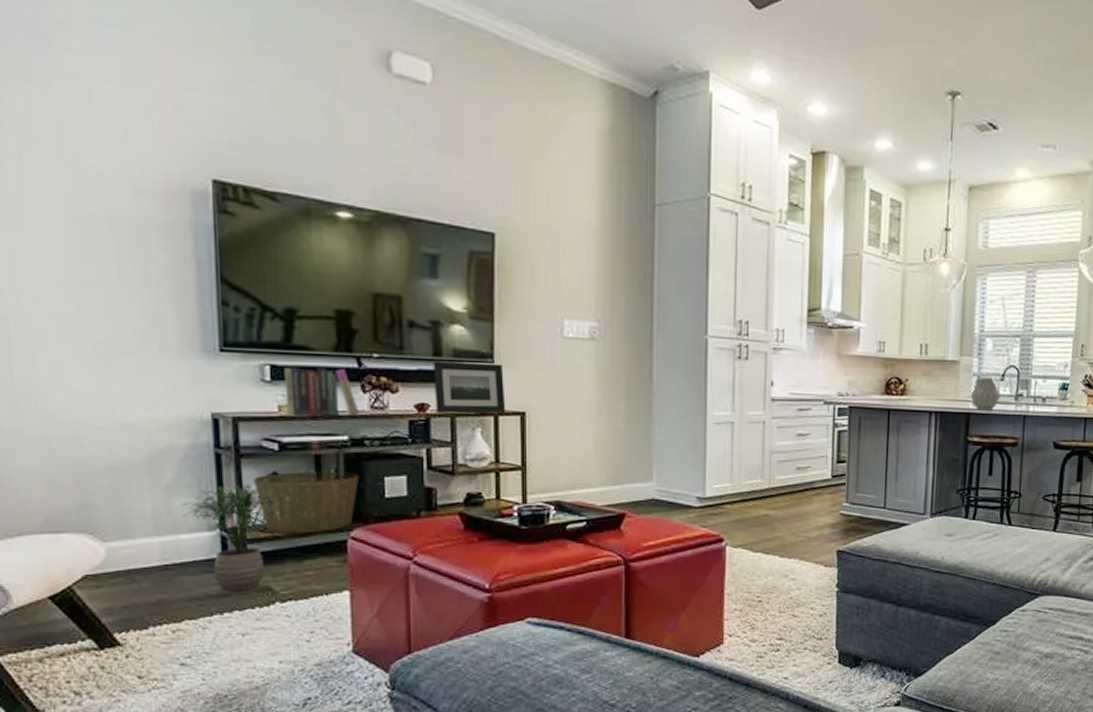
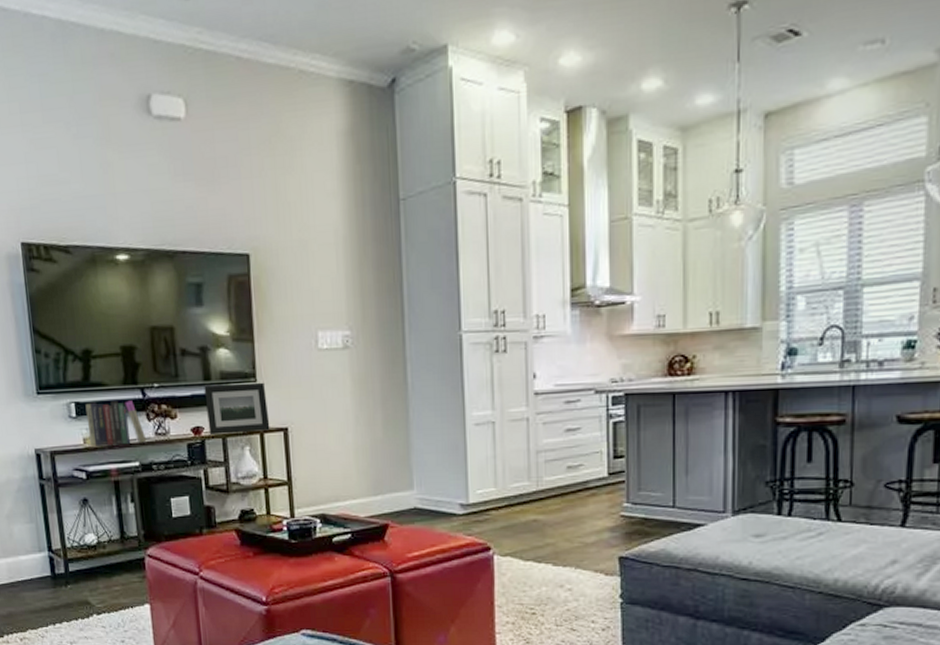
potted plant: present [183,483,279,590] -> none [20,509,90,604]
basket: present [252,471,360,534] -> none [69,495,151,554]
vase: present [970,377,1000,412] -> none [778,343,819,386]

